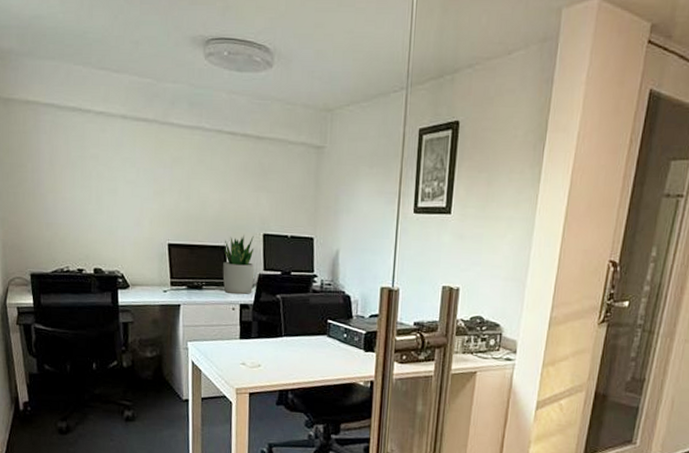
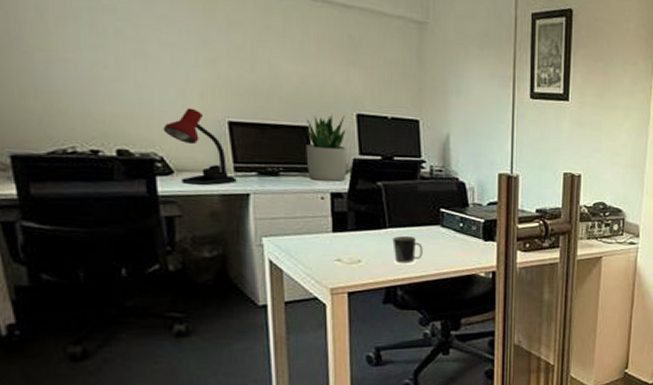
desk lamp: none [124,233,172,298] -> present [163,108,237,186]
mug: none [286,344,311,371] -> present [392,235,423,265]

